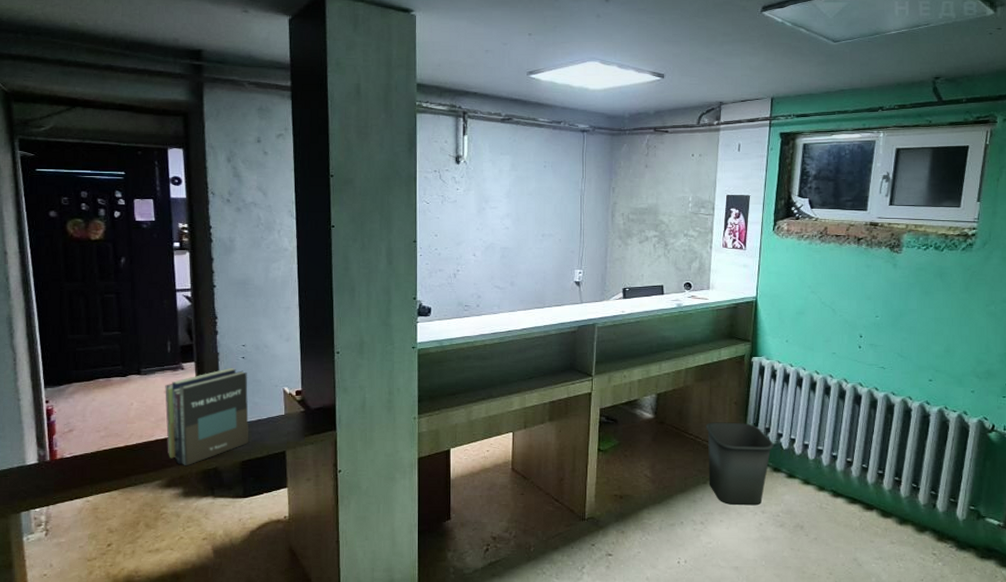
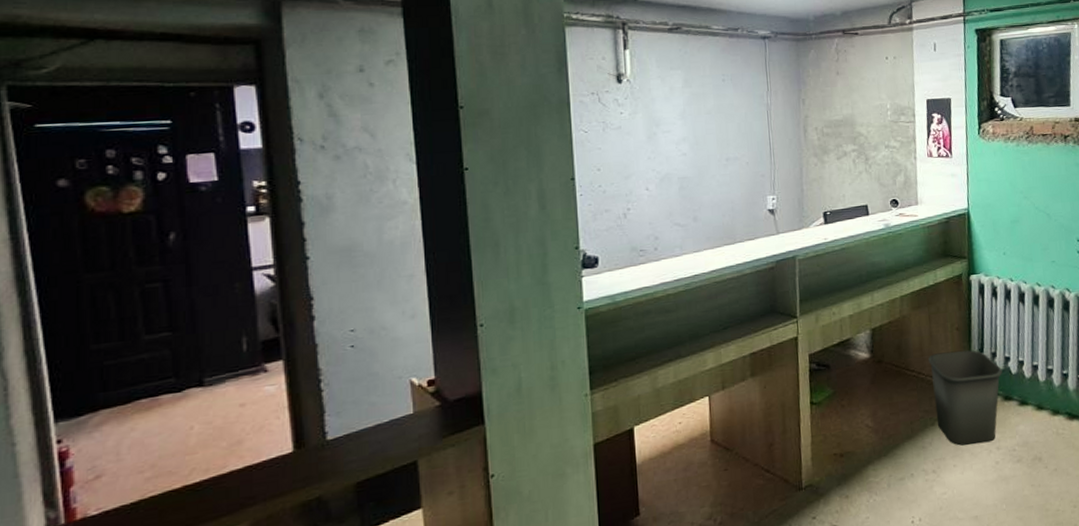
books: present [165,367,249,466] -> none [241,360,366,502]

